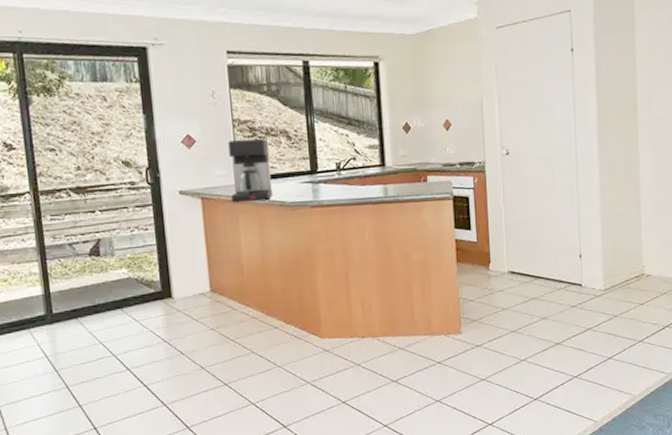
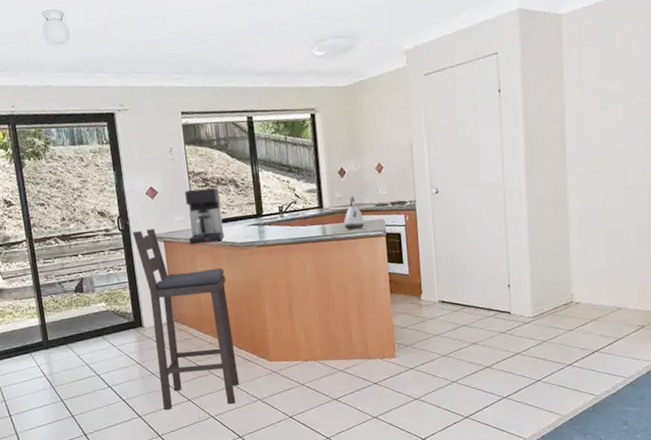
bar stool: none [163,183,286,397] -> present [132,229,240,410]
kettle: none [407,154,431,192] -> present [343,196,366,230]

